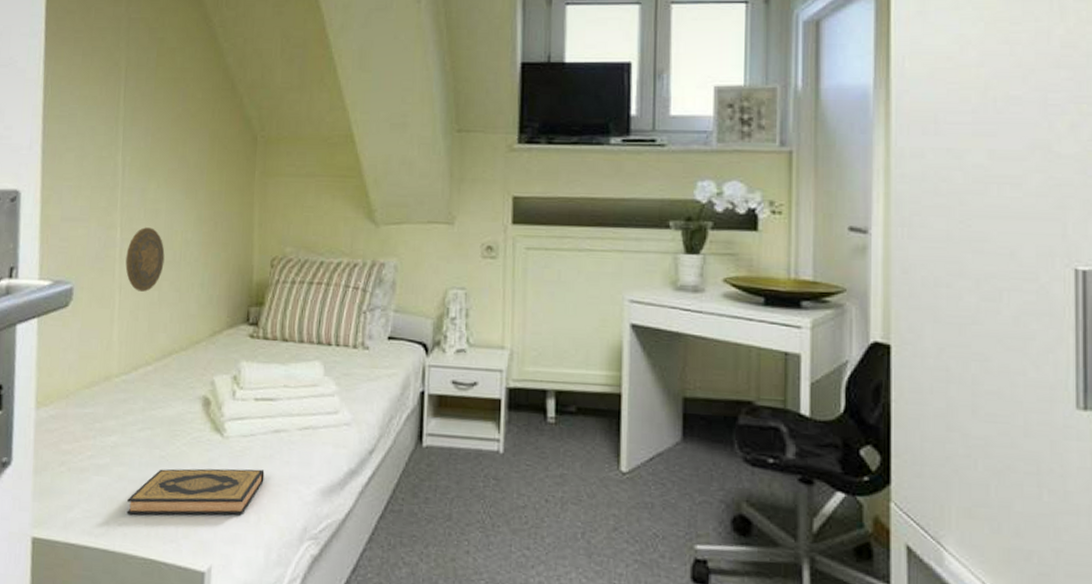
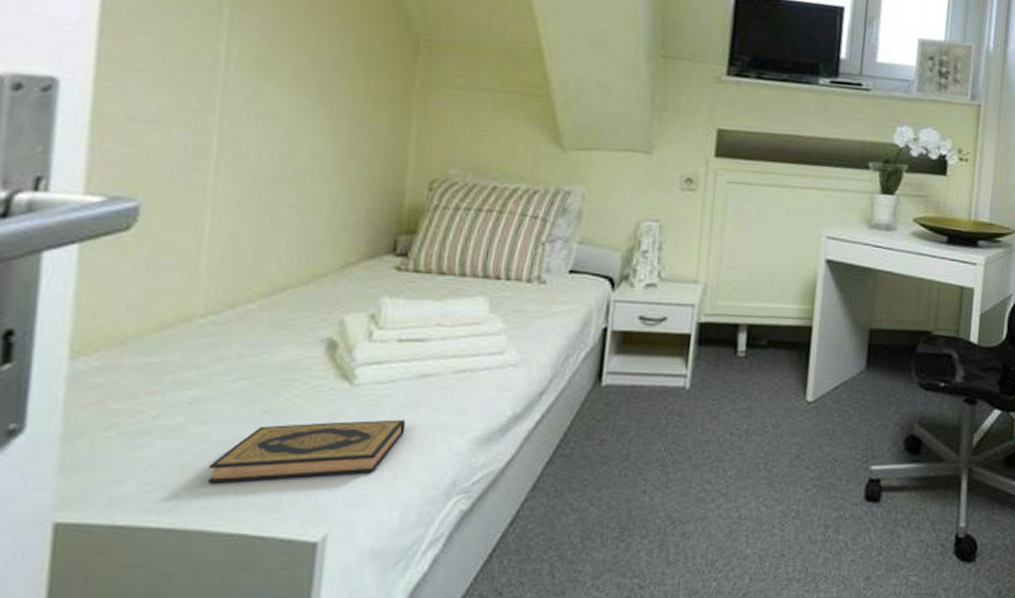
decorative plate: present [125,227,165,292] -> none [223,136,283,214]

